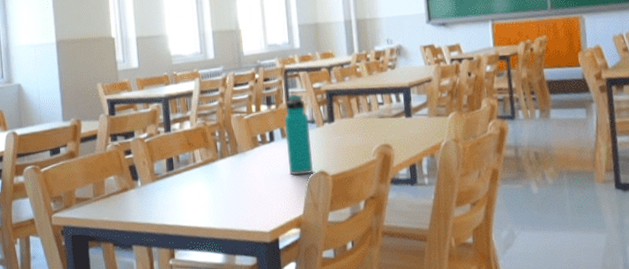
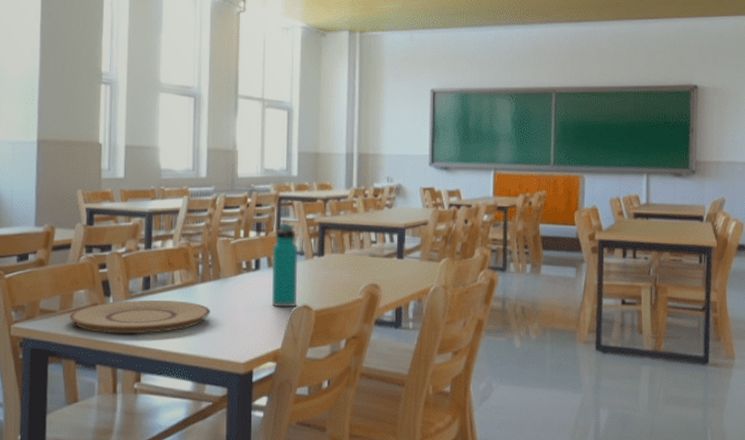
plate: none [103,178,233,215] -> present [69,300,211,334]

